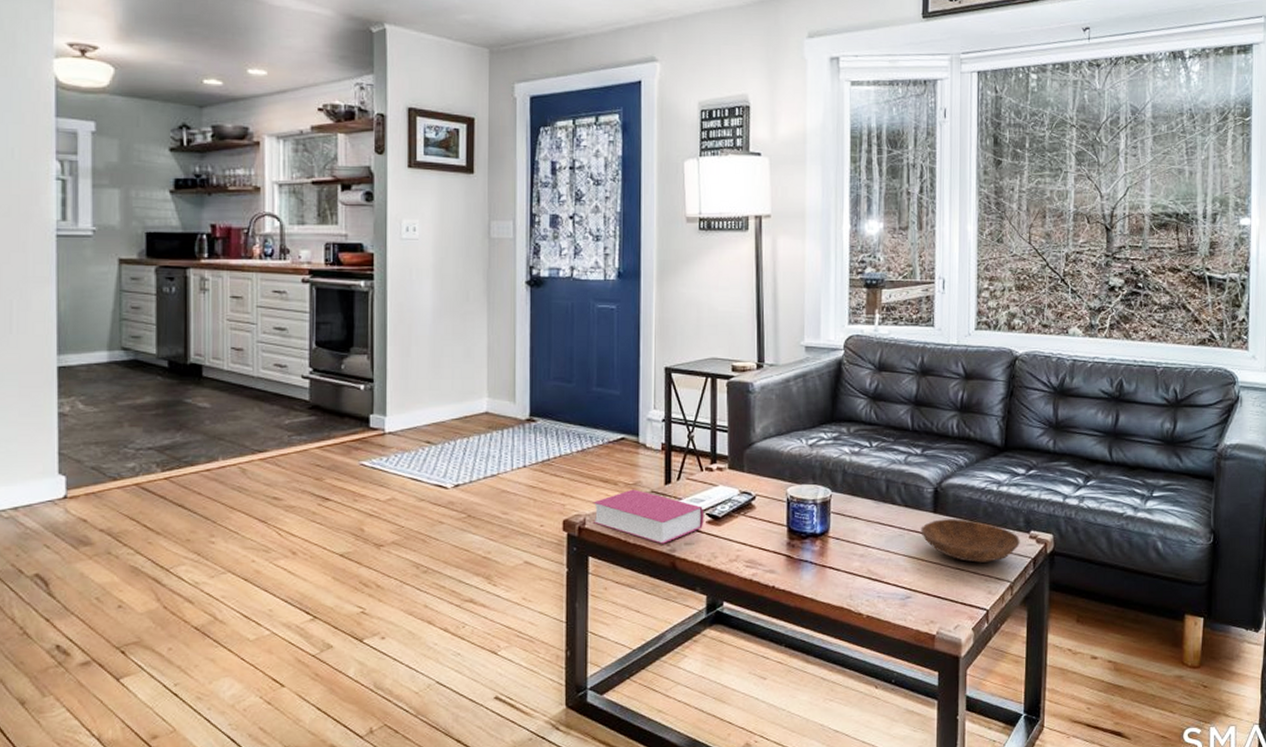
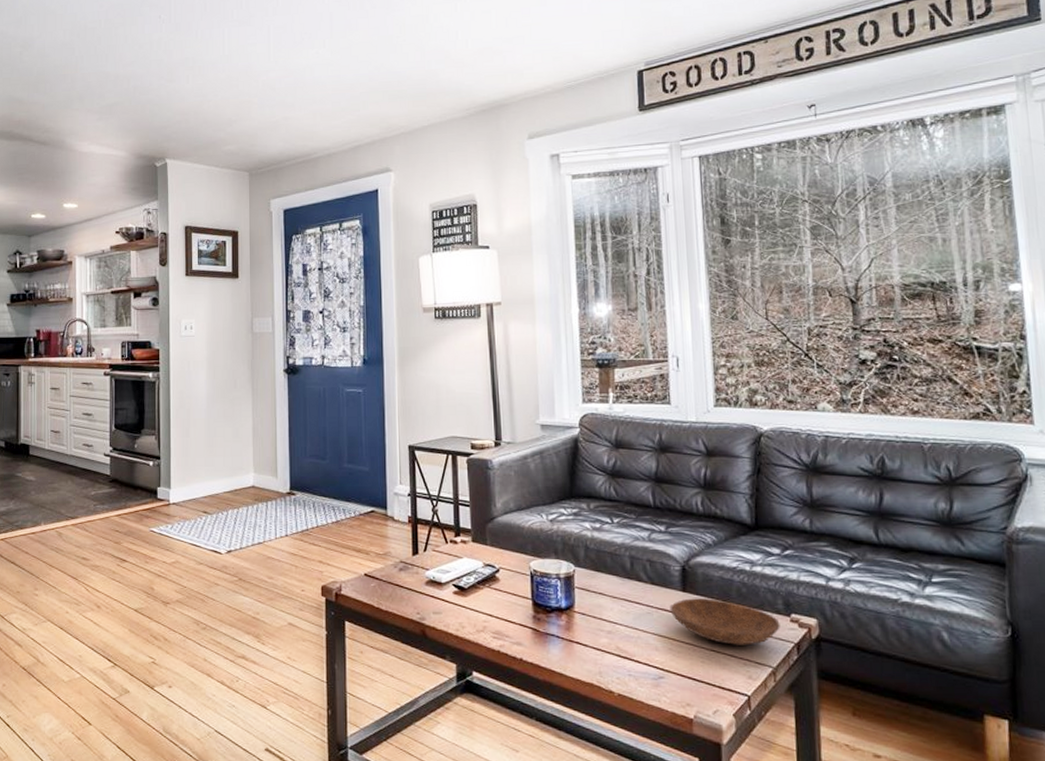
book: present [592,489,704,544] -> none [347,559,451,612]

